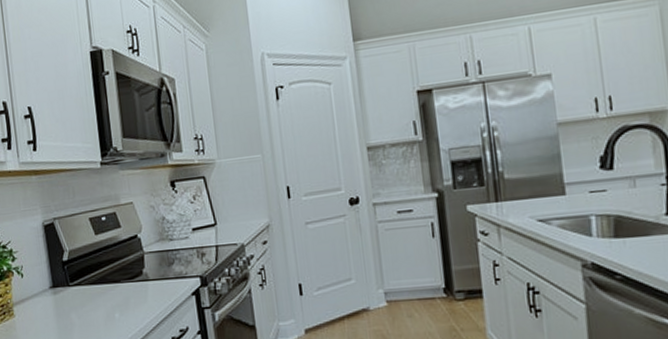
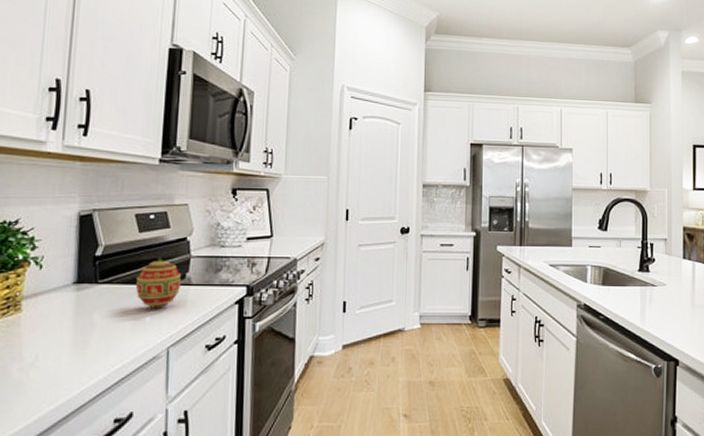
decorative egg: none [100,256,140,306] -> present [135,257,182,309]

